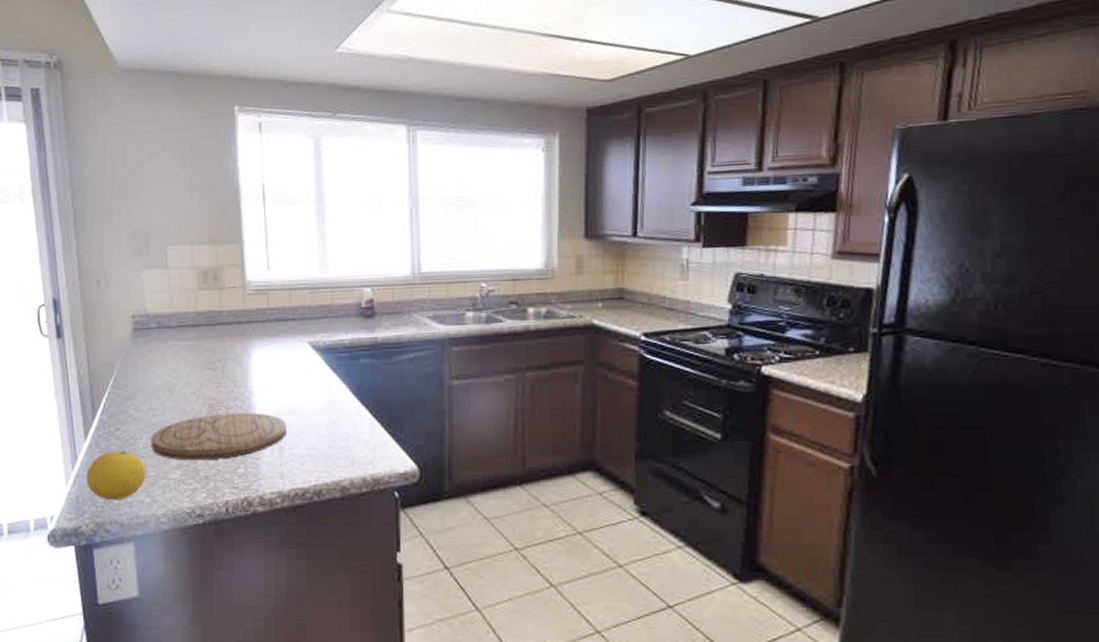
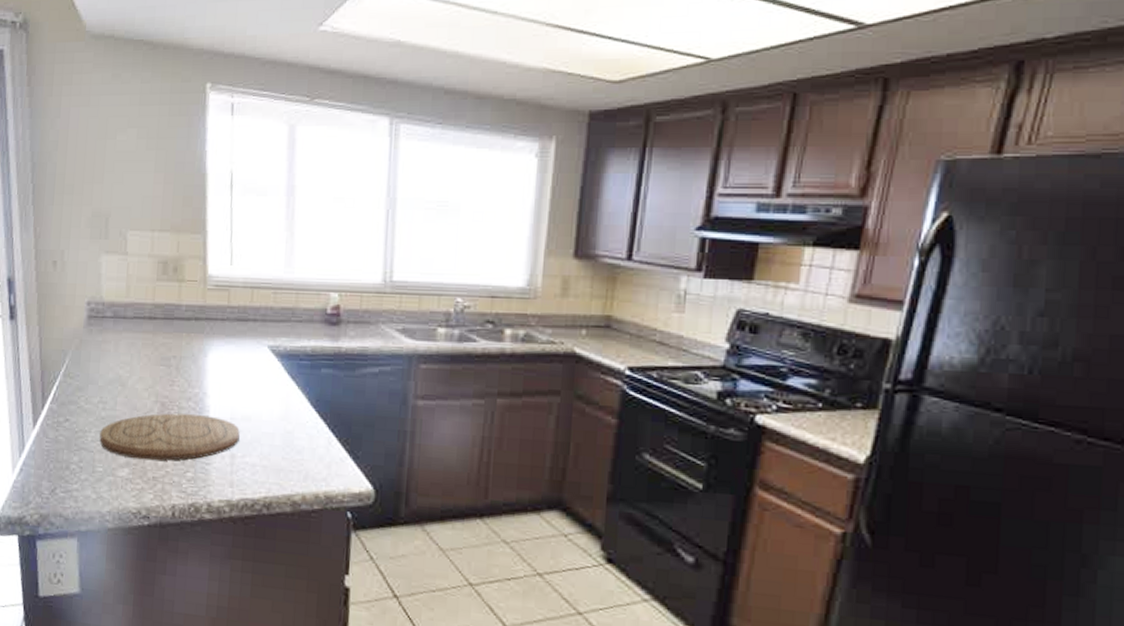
fruit: present [86,450,146,501] -> none [32,441,94,493]

